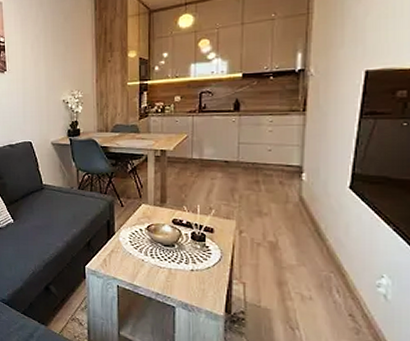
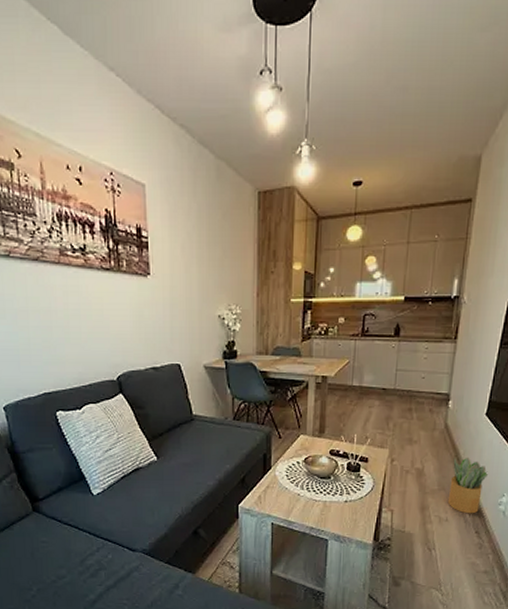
potted plant: none [310,232,360,295] -> present [447,458,489,514]

